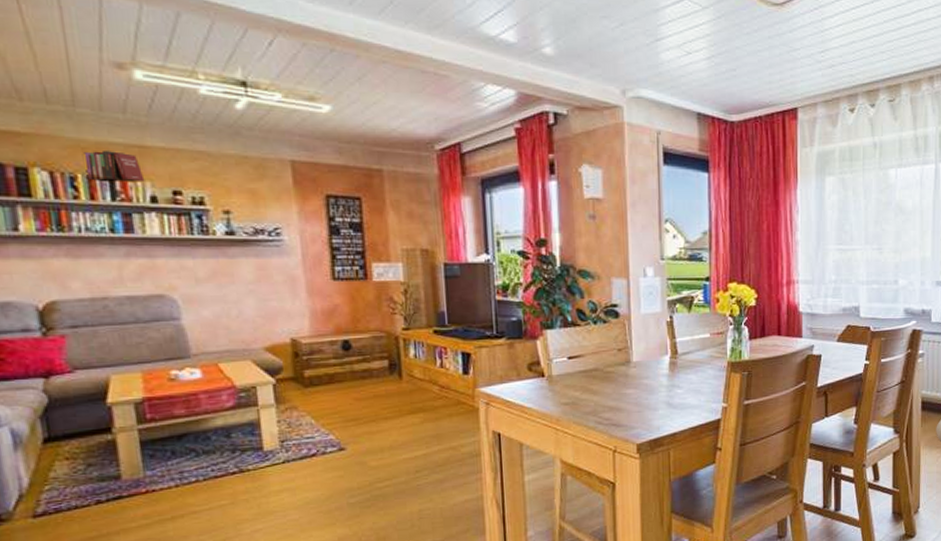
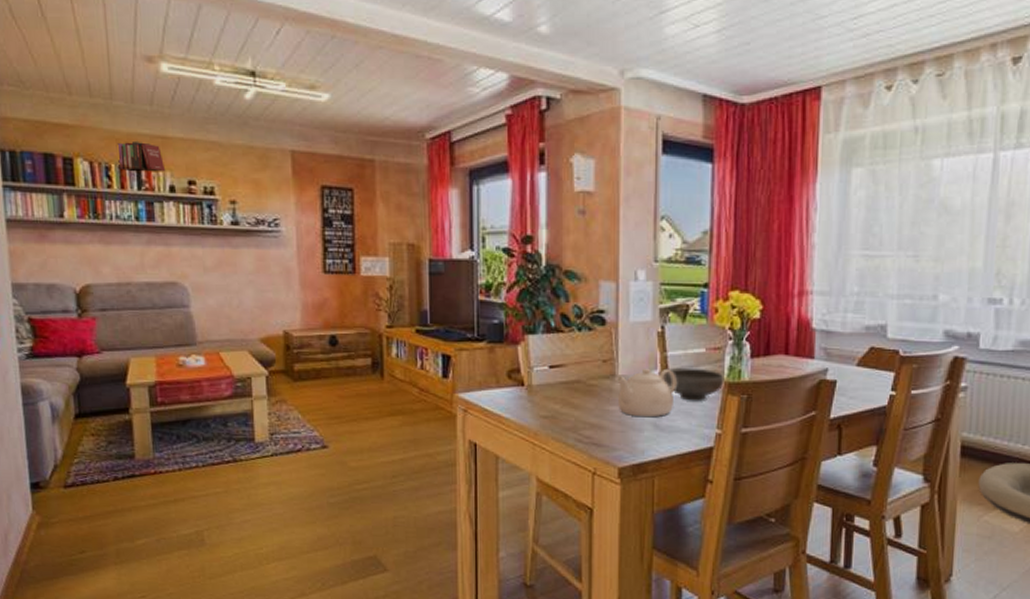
teapot: none [631,353,686,398] -> present [616,368,677,418]
bowl: none [673,351,728,380] -> present [663,367,725,401]

